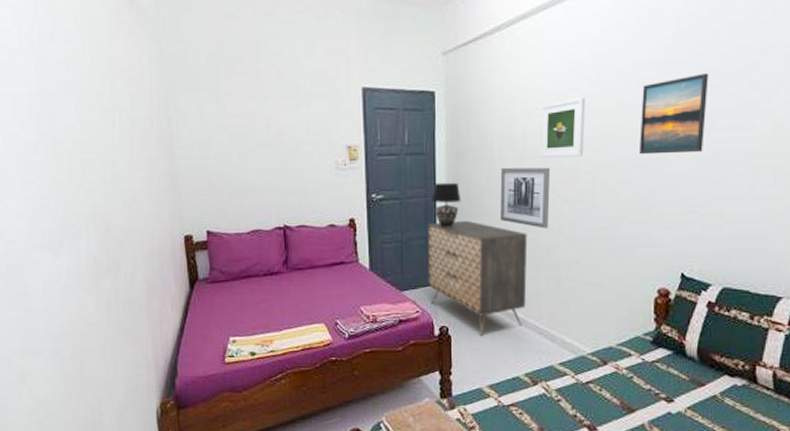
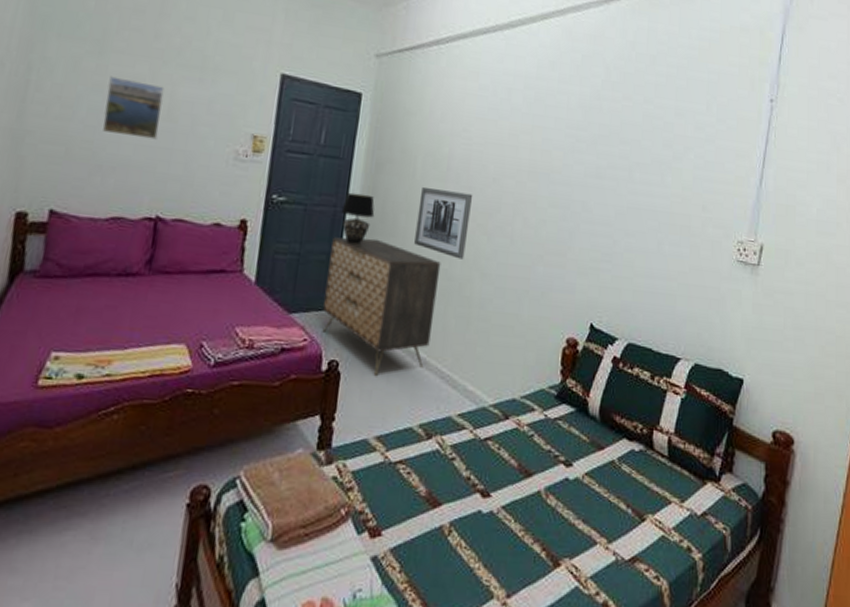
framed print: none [229,116,273,164] -> present [102,76,165,140]
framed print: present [539,97,586,158] -> none [463,126,516,188]
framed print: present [639,73,709,155] -> none [561,125,630,201]

